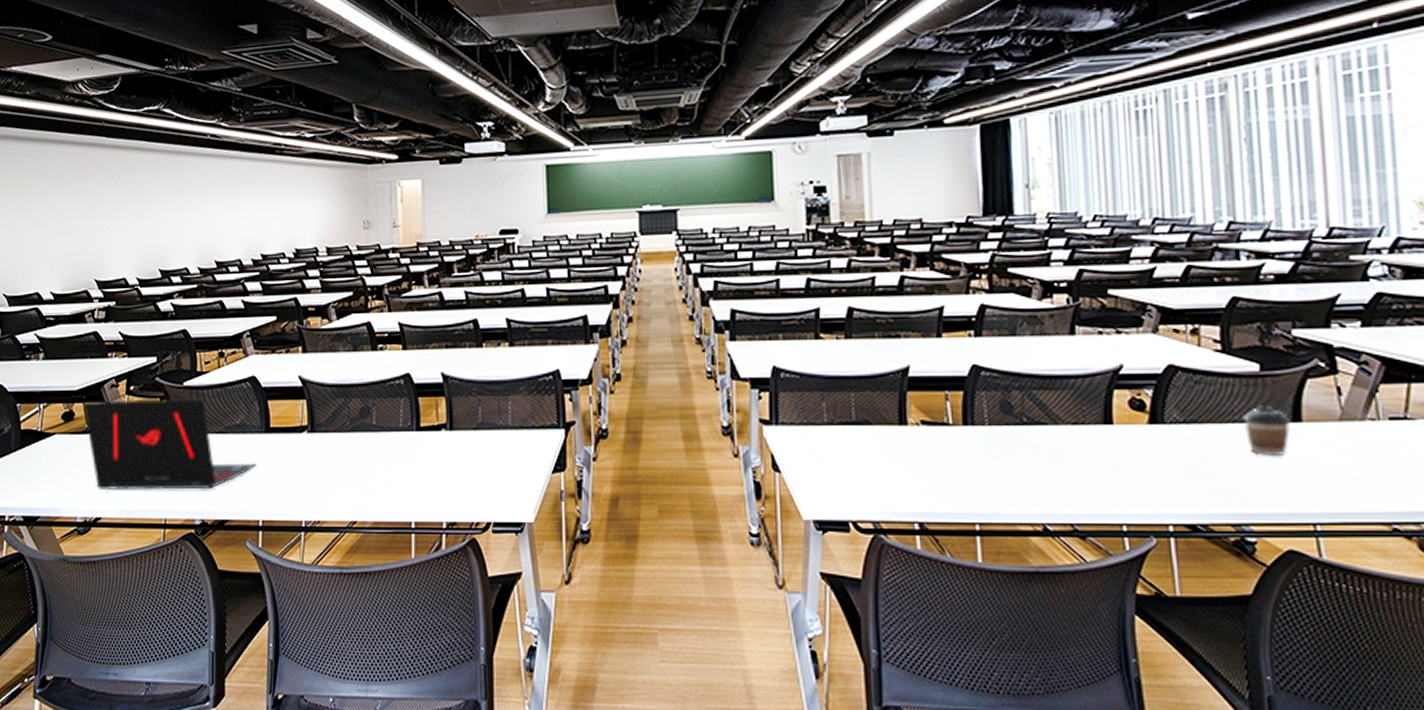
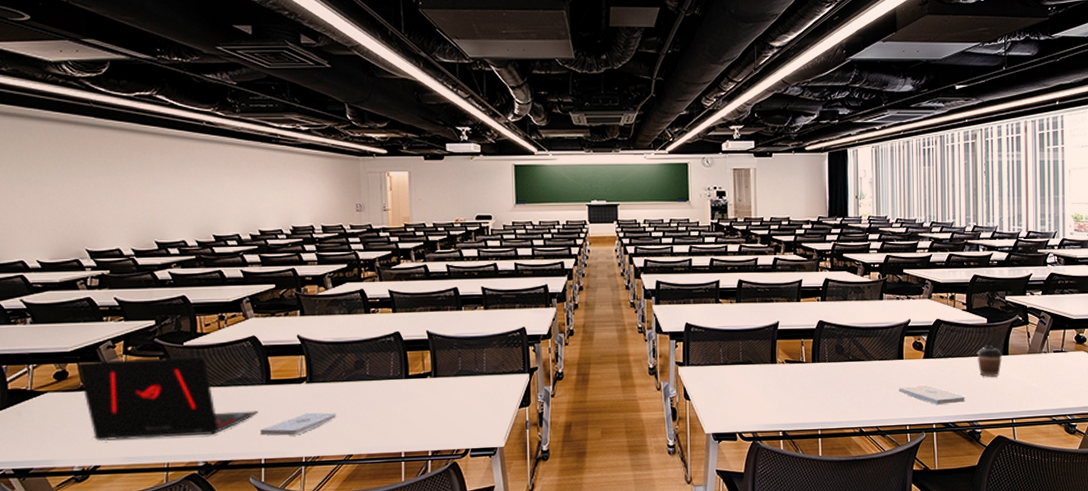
notepad: none [259,467,339,495] -> present [261,412,336,436]
notepad: none [1107,465,1226,495] -> present [899,385,965,405]

